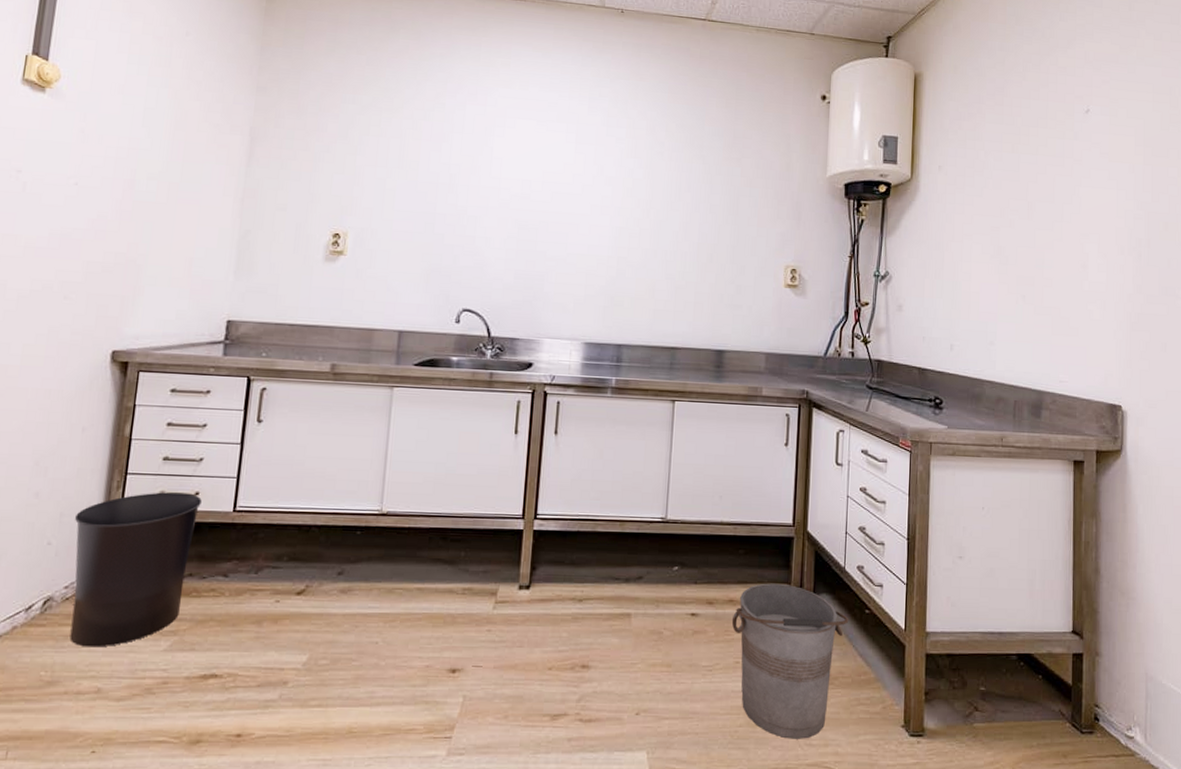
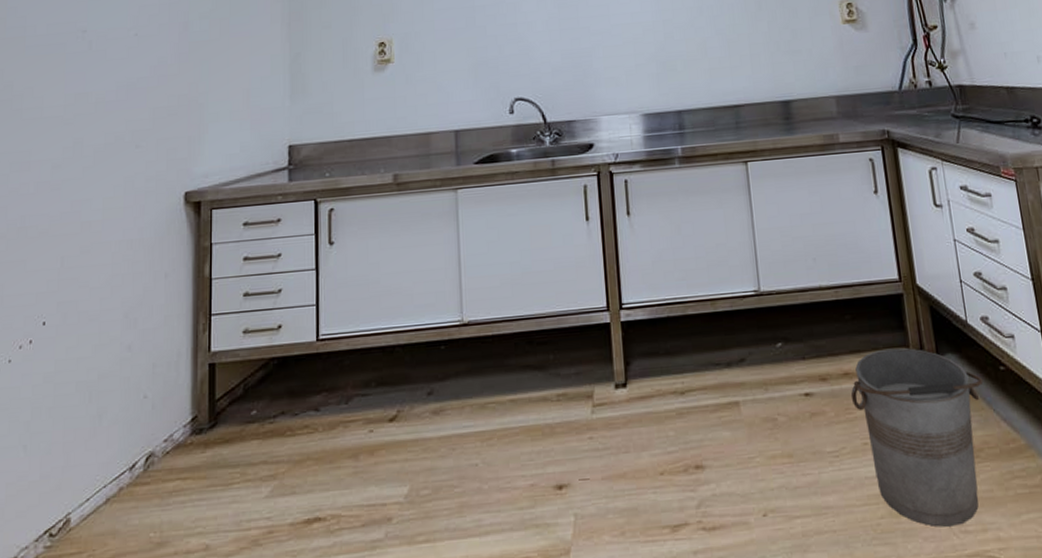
waste bin: present [69,492,202,648] -> none [167,327,285,502]

